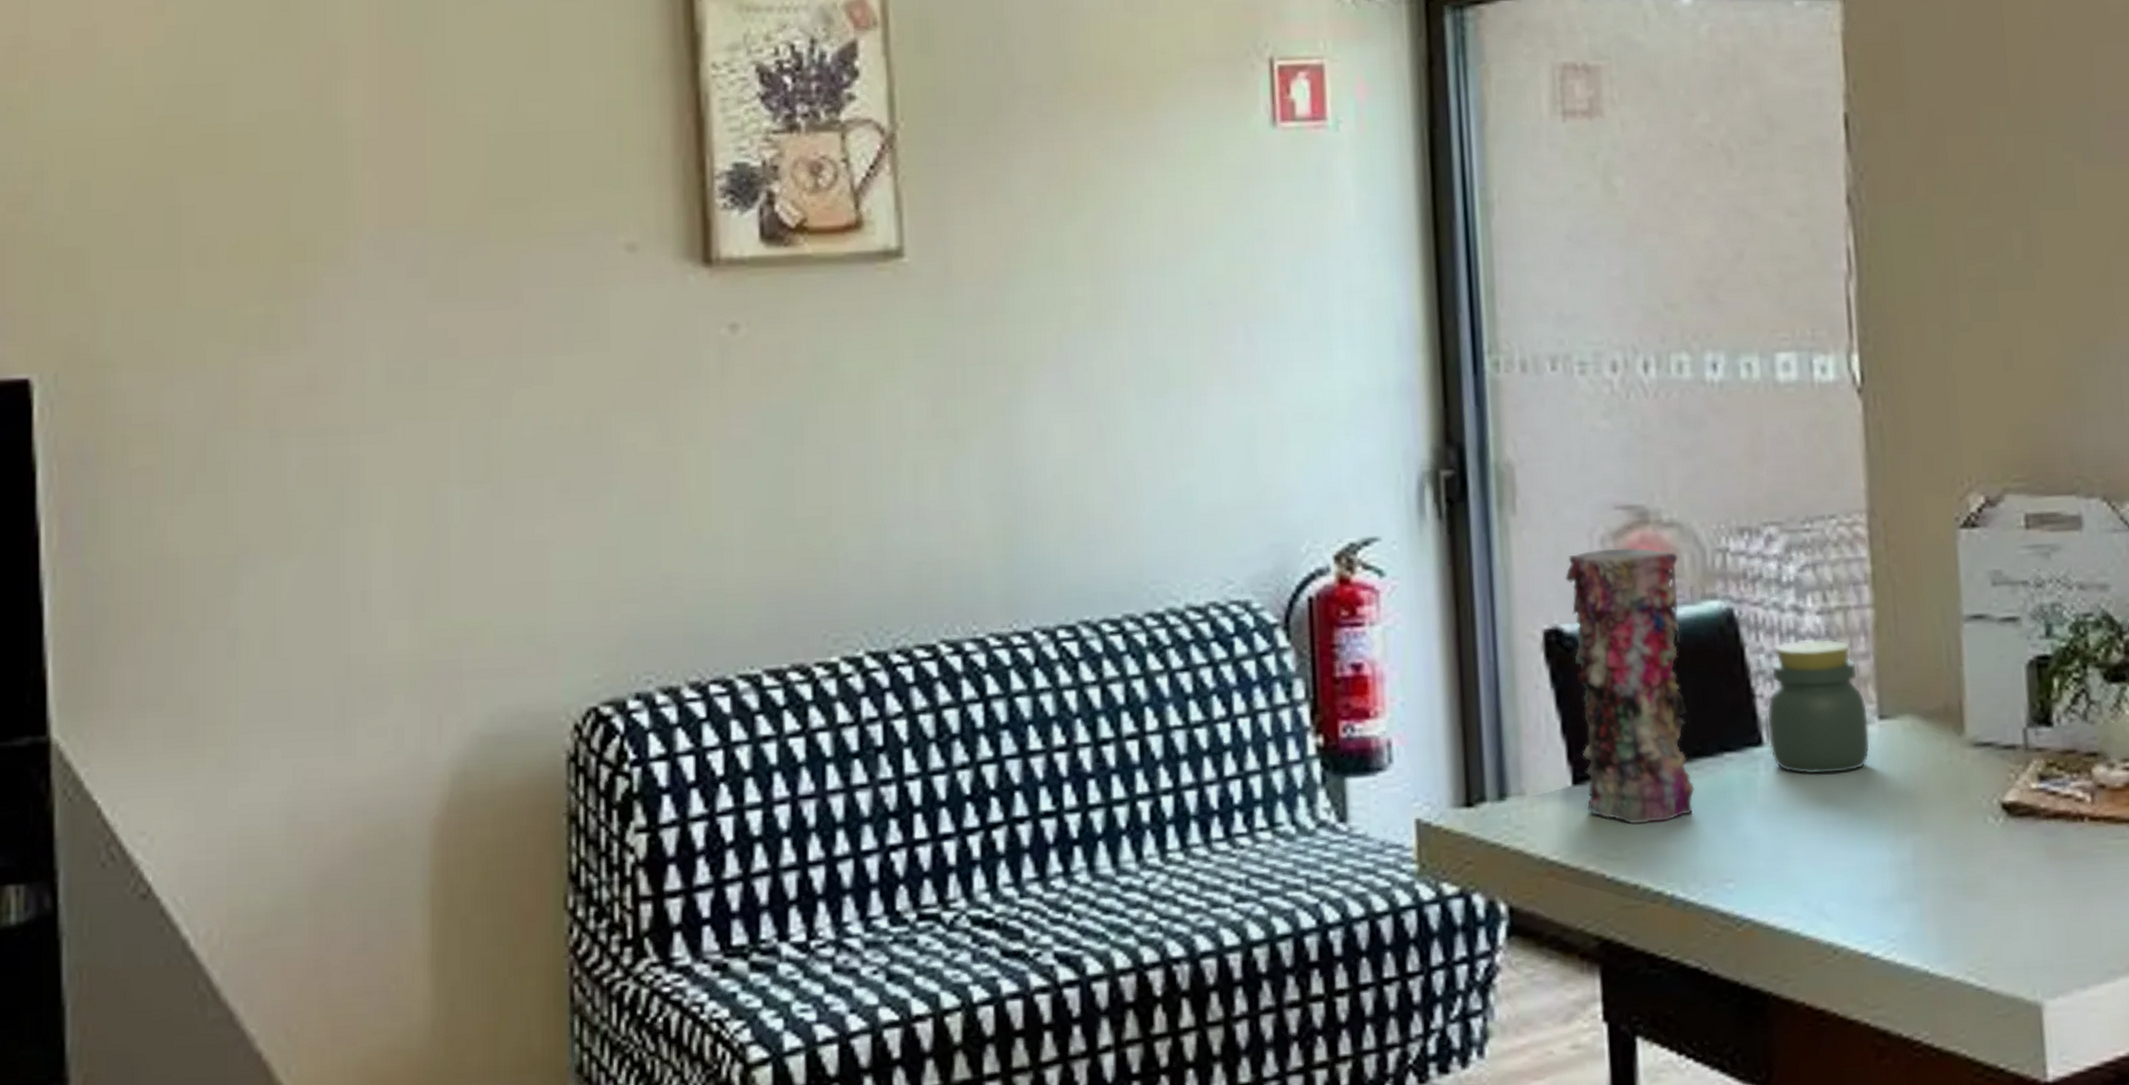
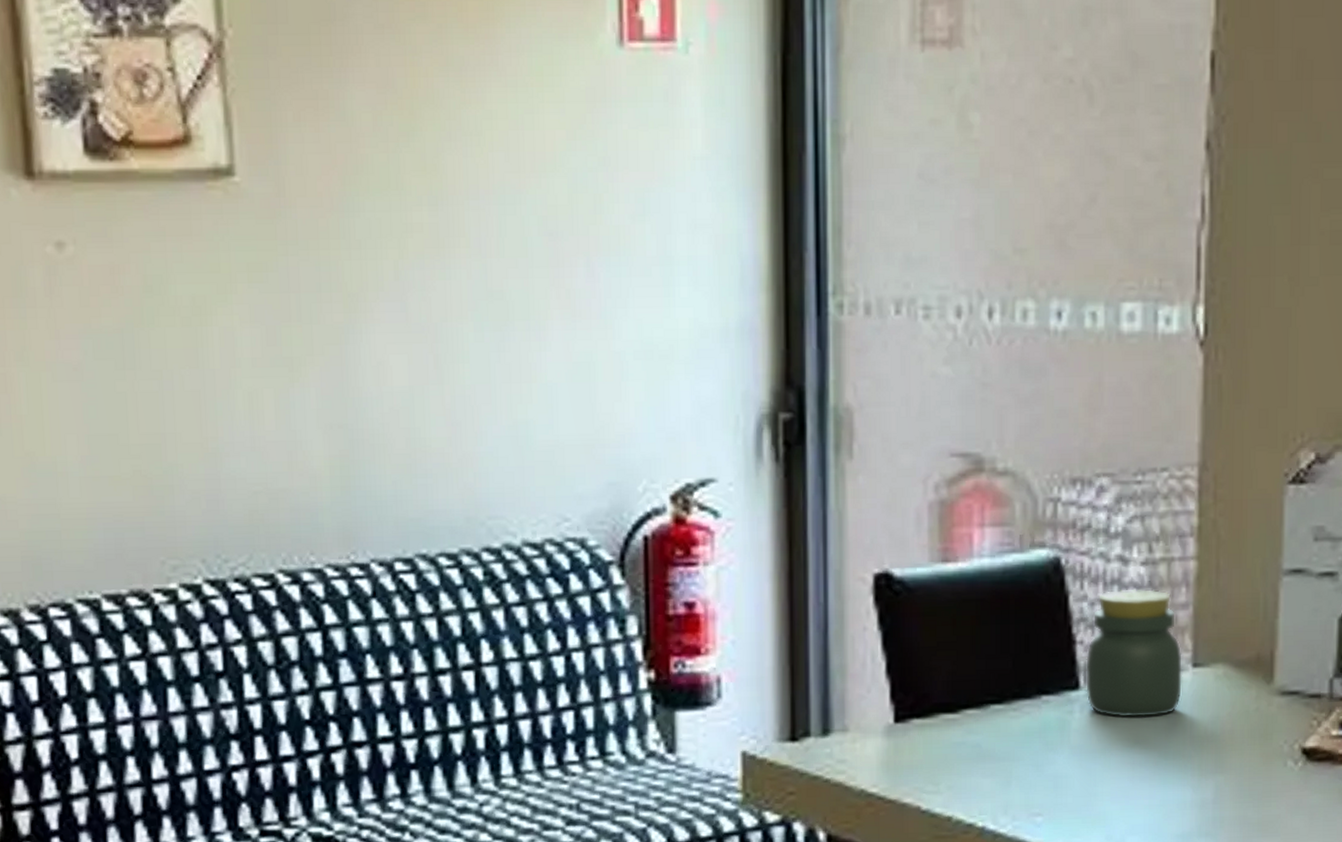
vase: present [1565,547,1695,825] -> none [898,495,1011,761]

